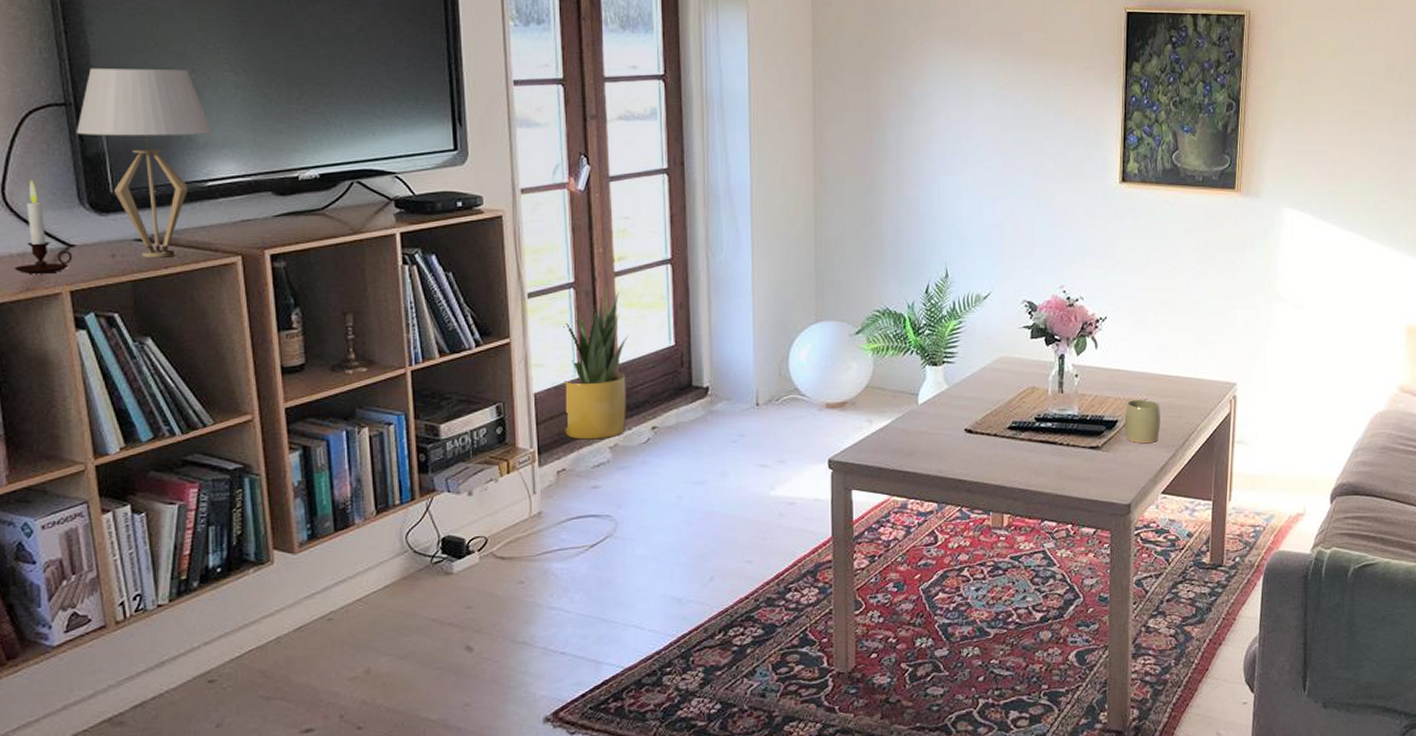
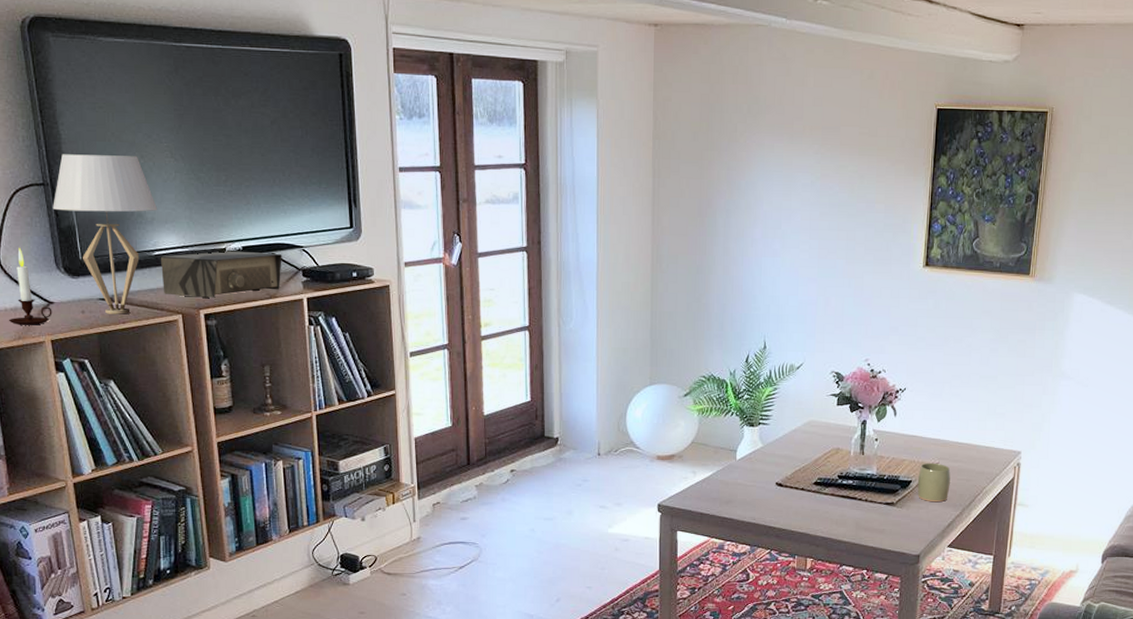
speaker: none [214,179,370,235] -> present [160,250,282,298]
planter: present [563,288,629,440] -> none [438,350,493,479]

